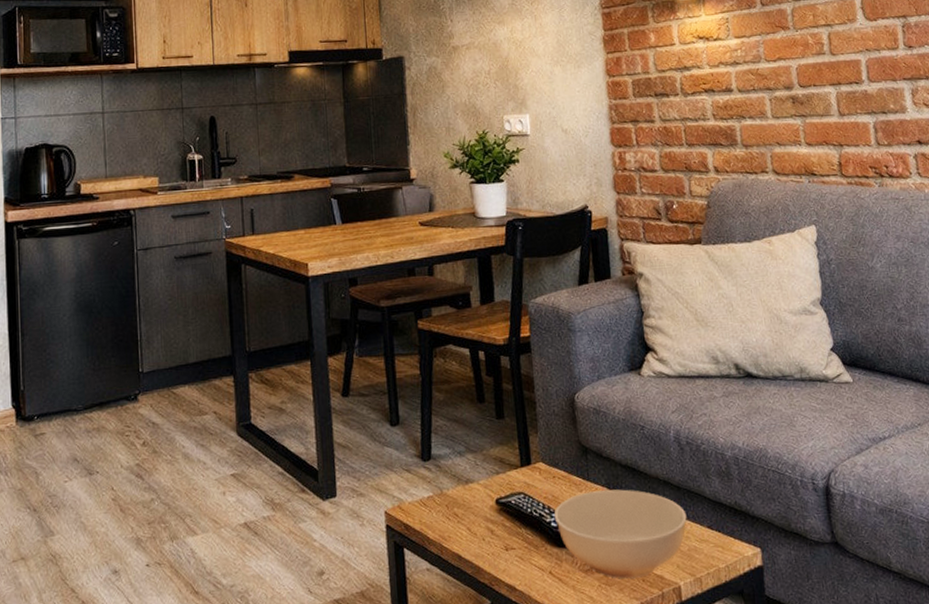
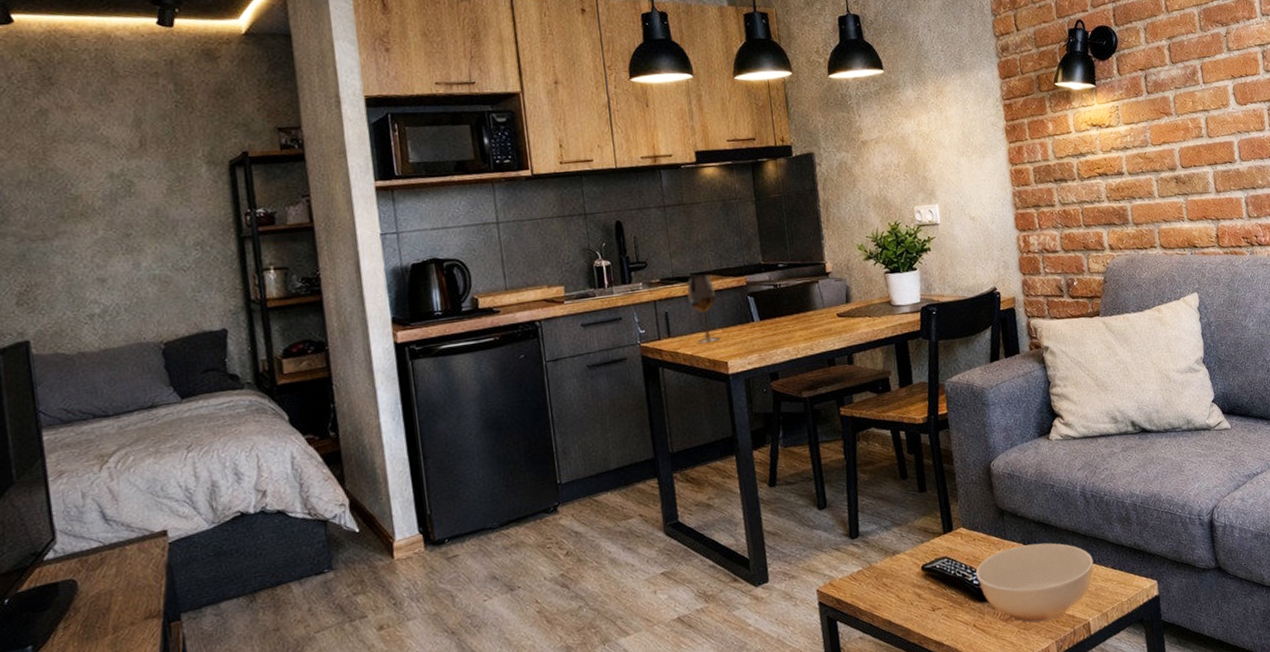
wine glass: none [273,175,302,244] -> present [687,275,720,345]

